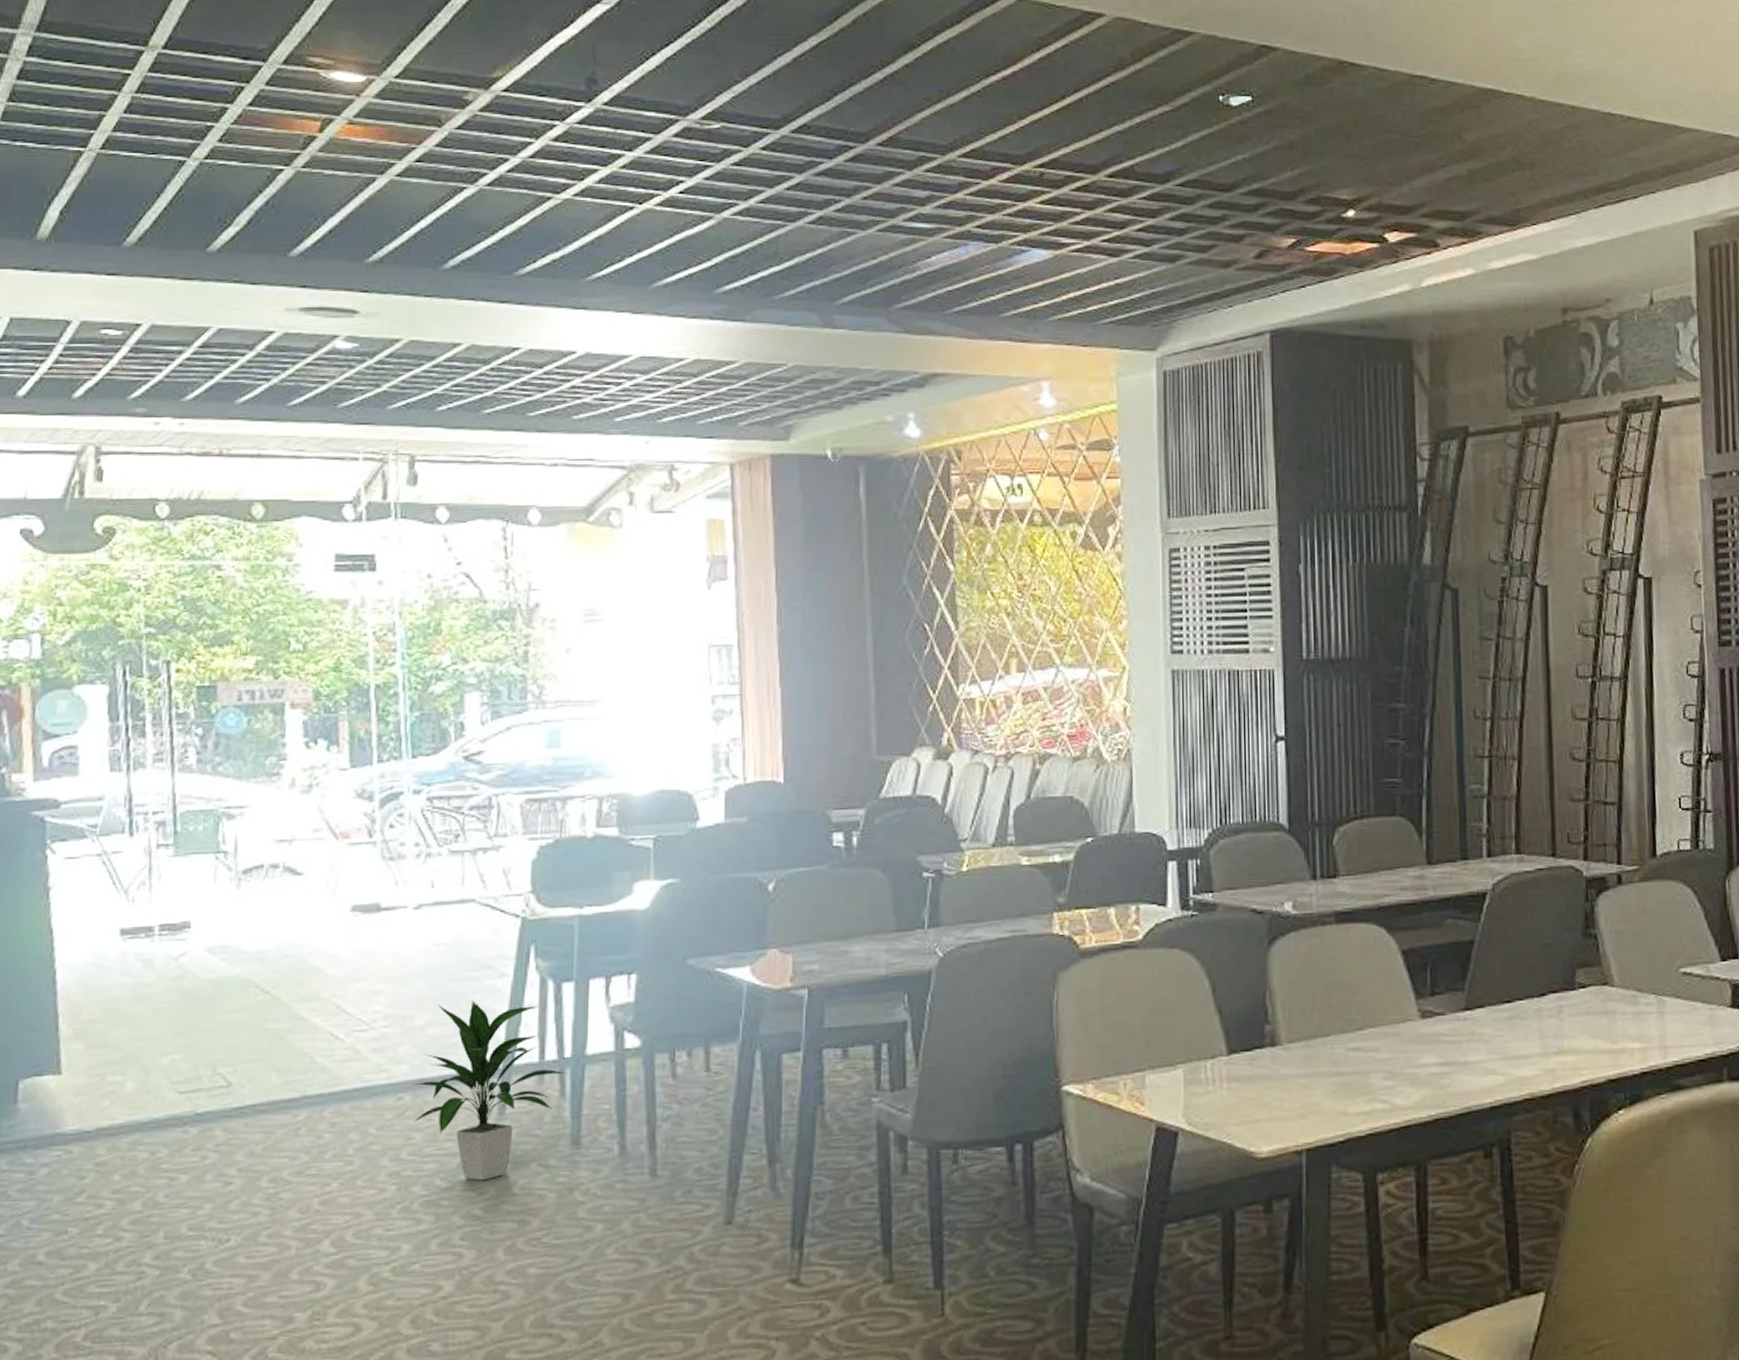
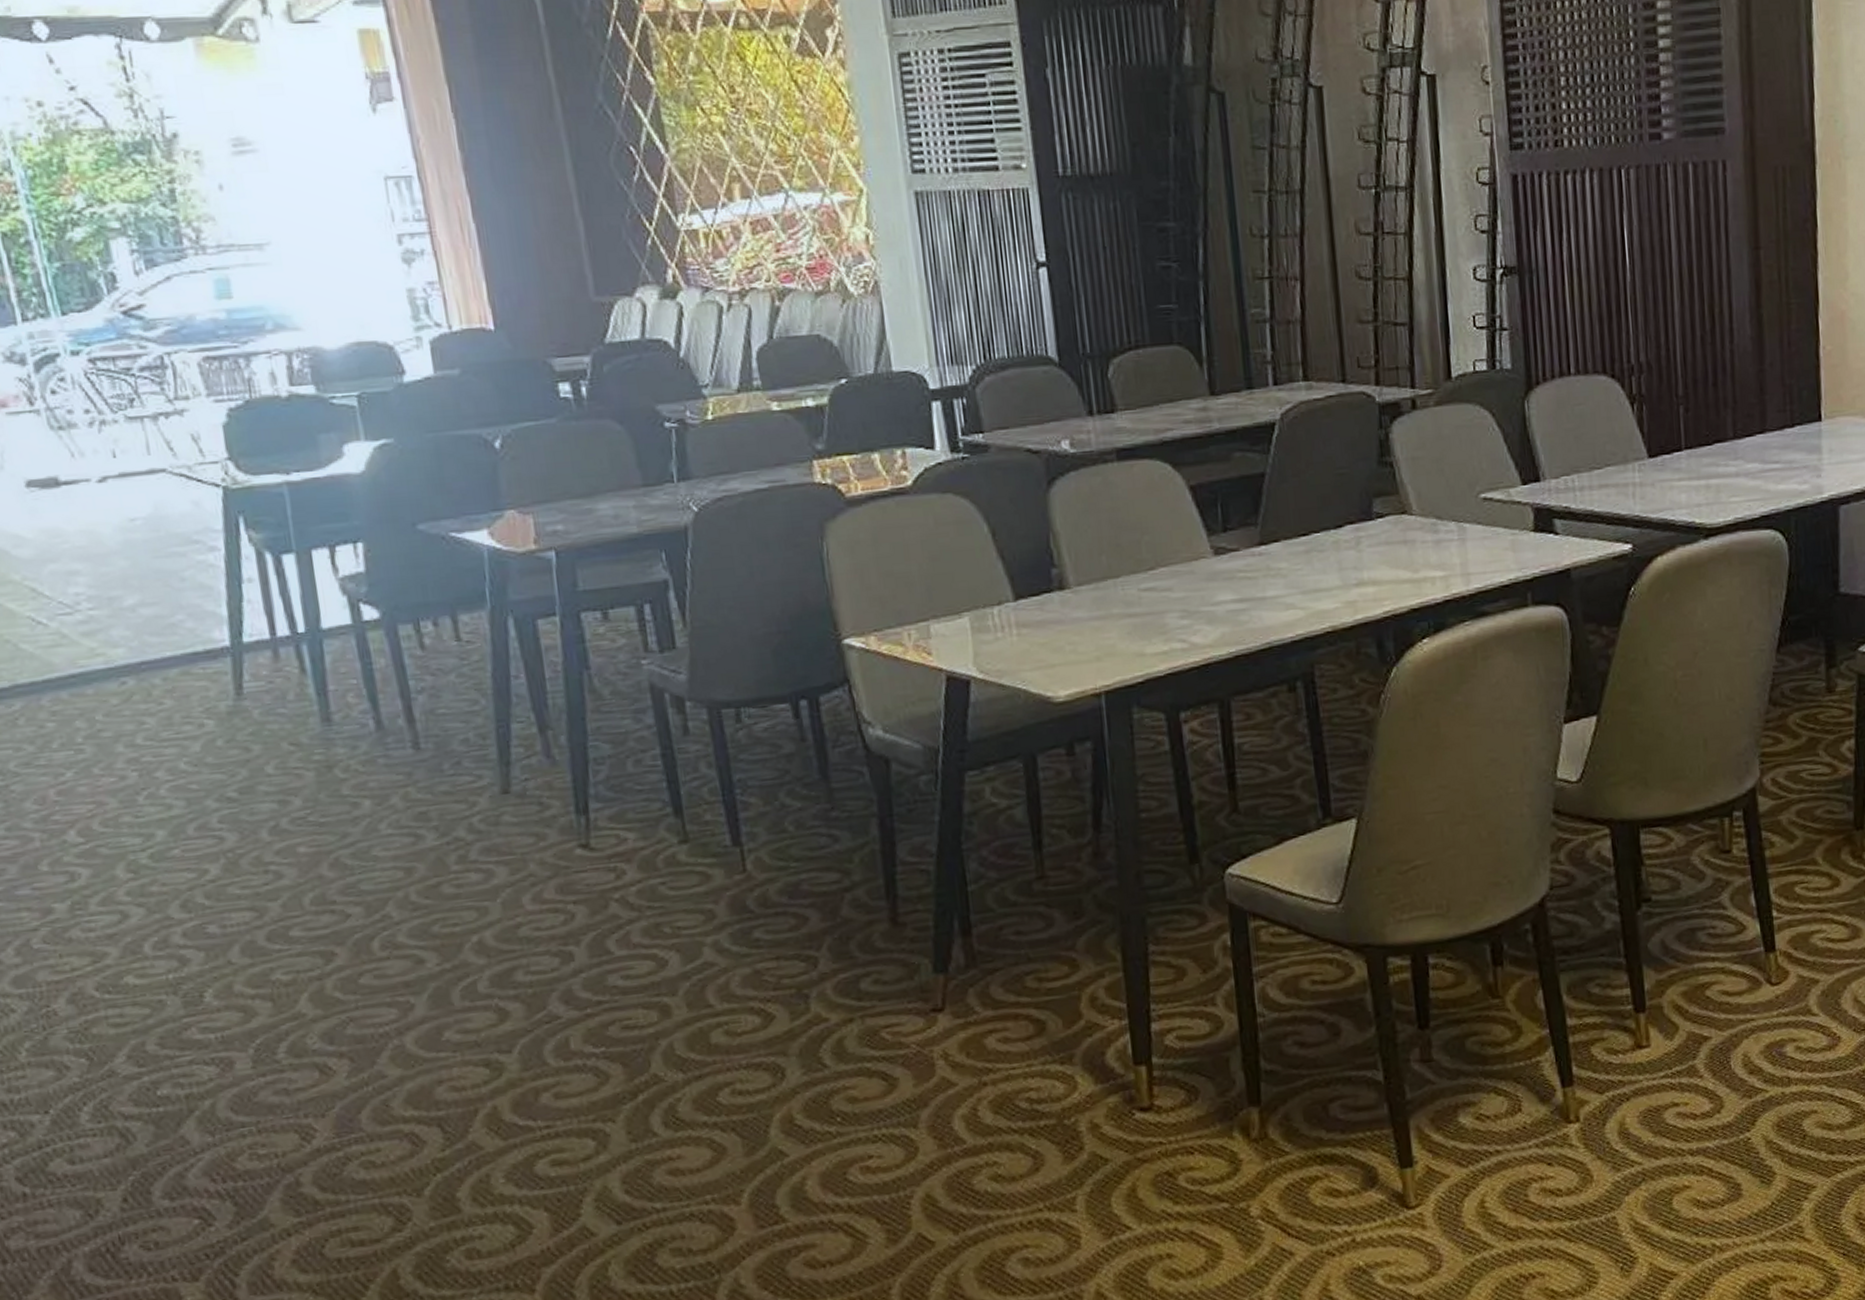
indoor plant: present [412,1000,567,1181] -> none [133,577,304,763]

